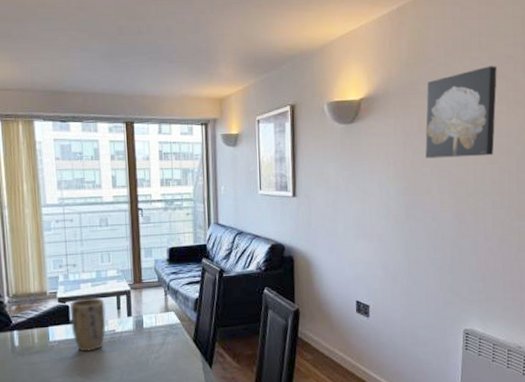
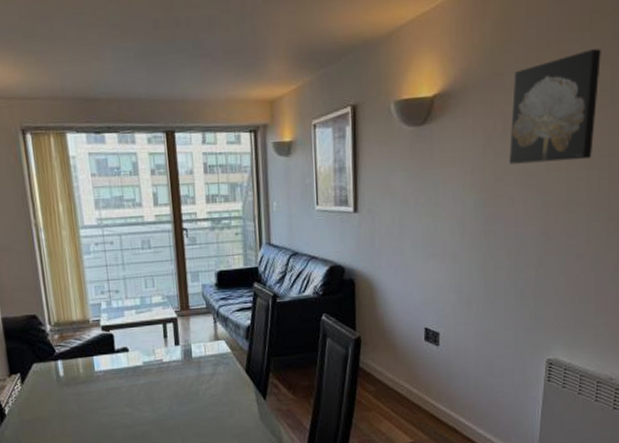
plant pot: present [69,297,106,352] -> none [114,325,153,382]

